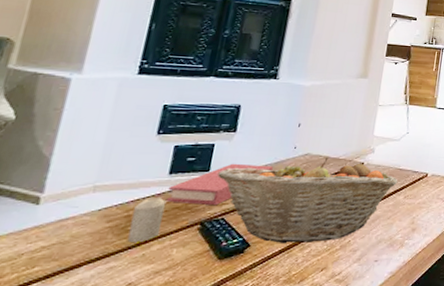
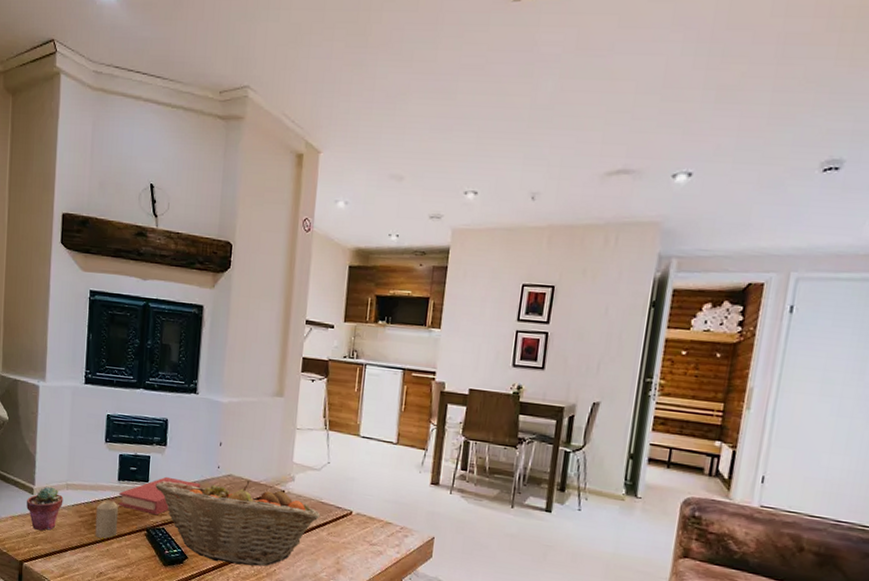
potted succulent: none [24,192,87,247] -> present [27,486,64,531]

